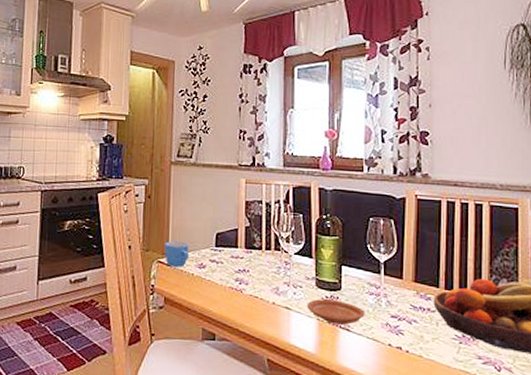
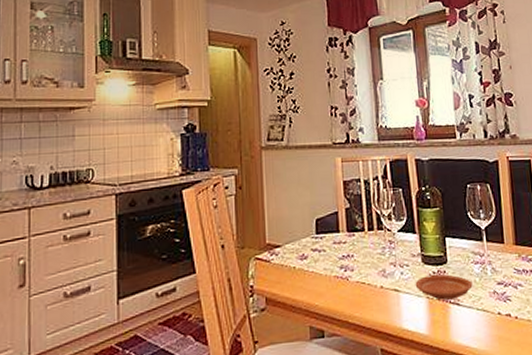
mug: present [164,241,189,267] -> none [260,233,288,262]

